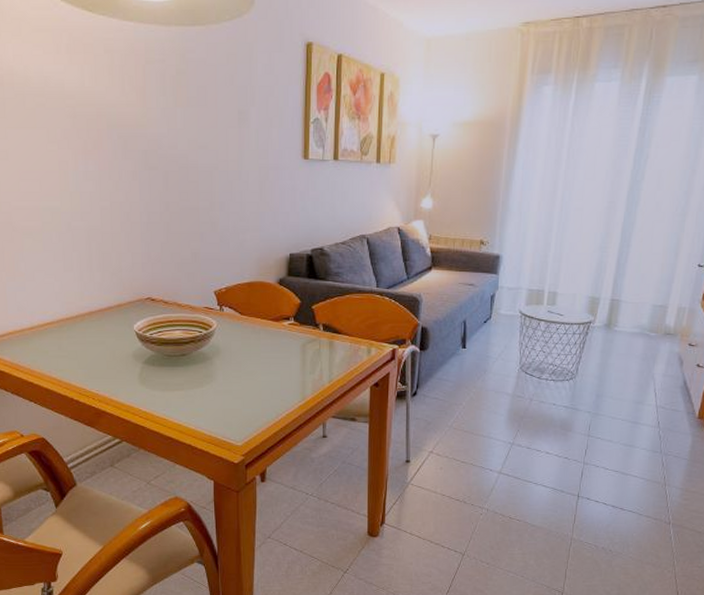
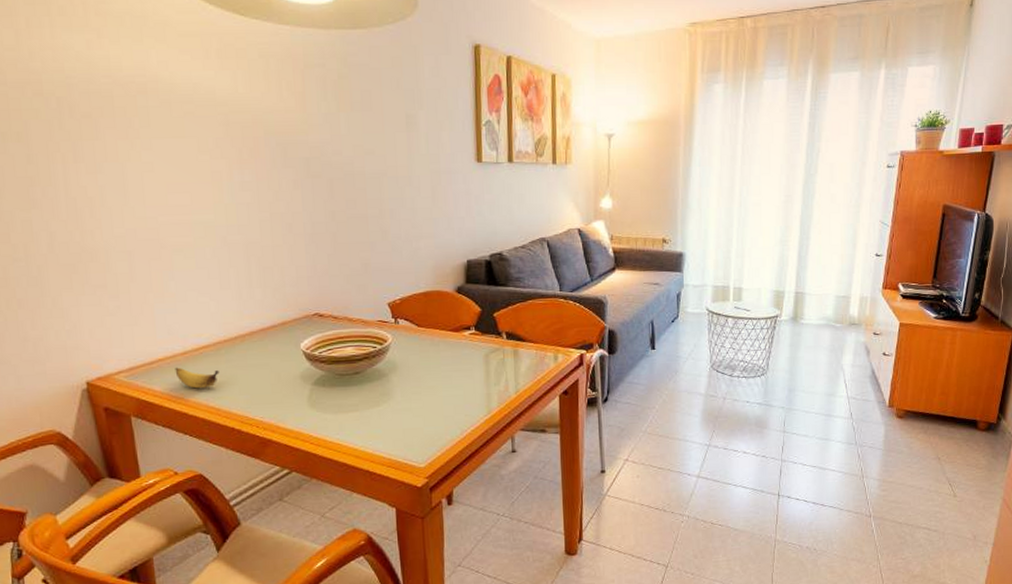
banana: none [23,340,62,361] -> present [175,367,220,389]

